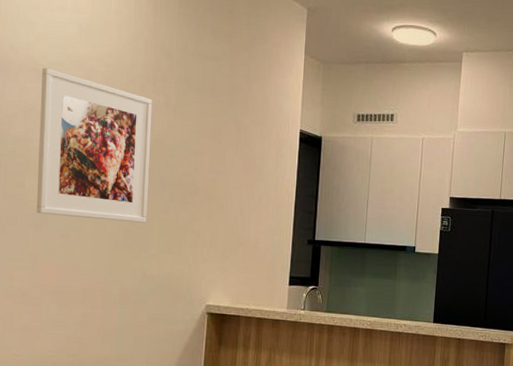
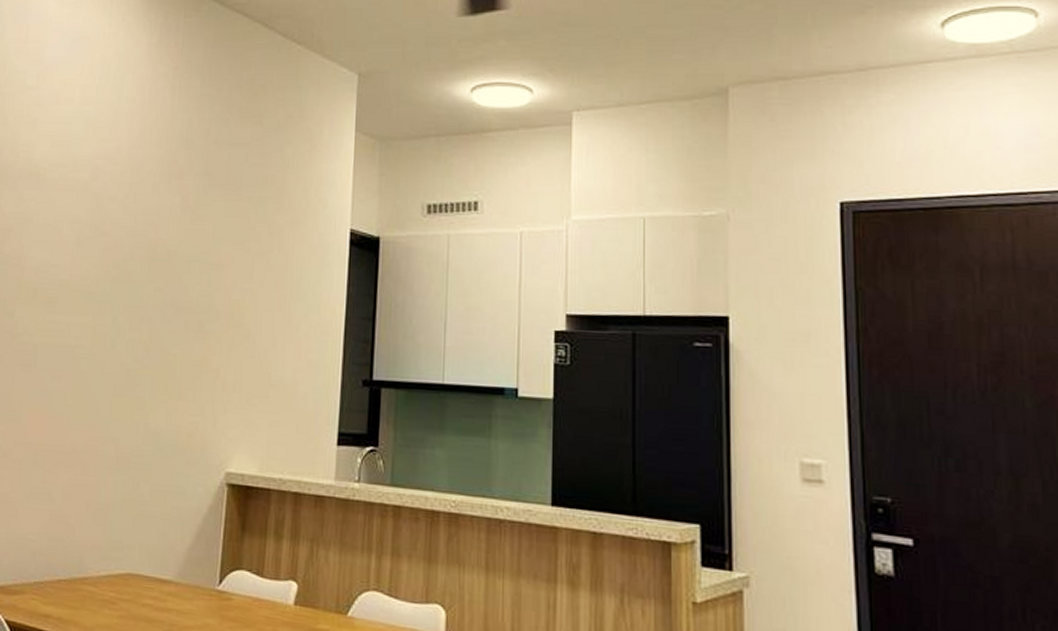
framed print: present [36,67,153,223] -> none [25,171,167,360]

